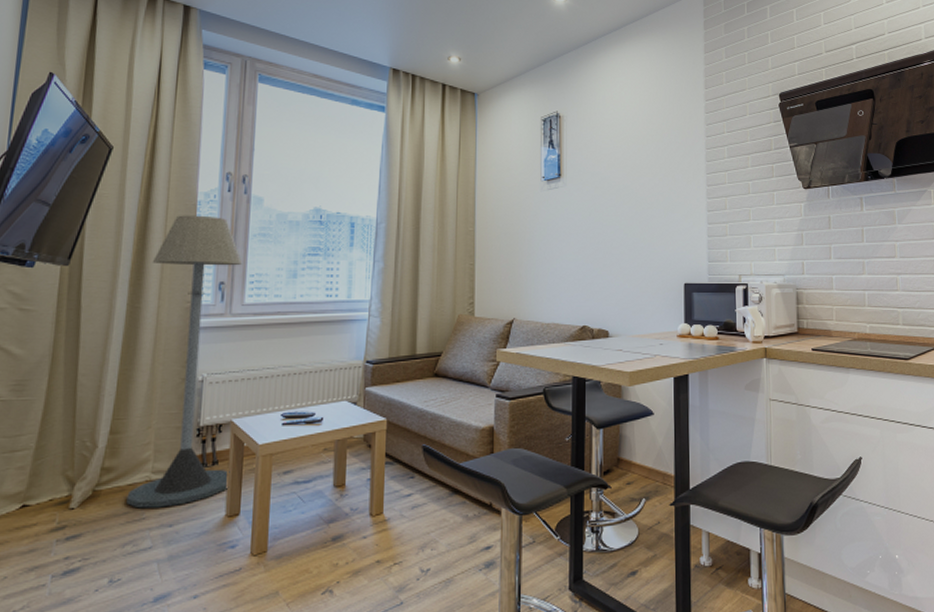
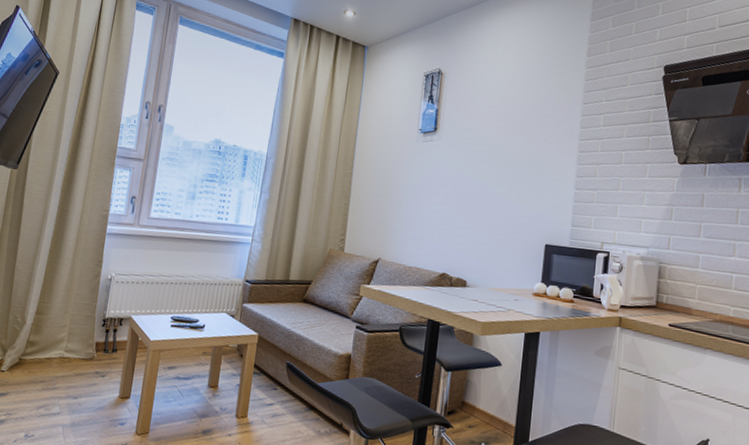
floor lamp: present [126,215,243,509] -> none [43,135,152,382]

